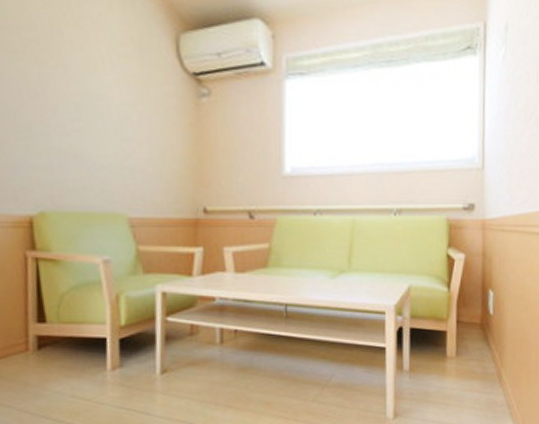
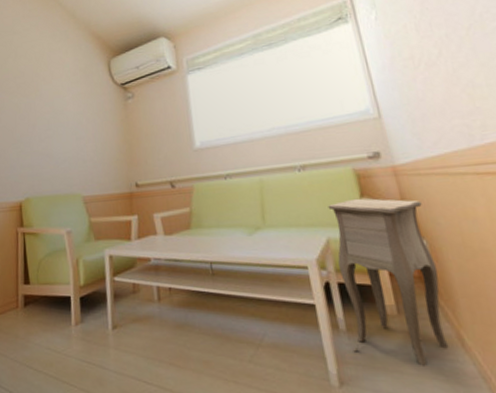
side table: none [411,248,499,398] -> present [328,198,449,366]

